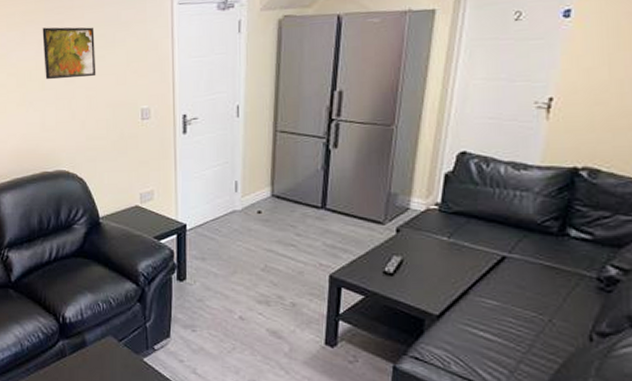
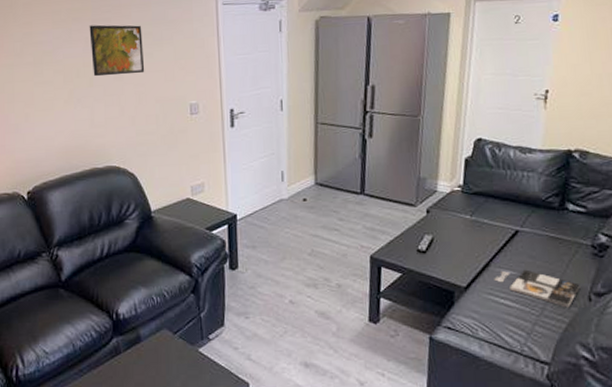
magazine: none [473,300,580,347] -> present [494,269,580,308]

